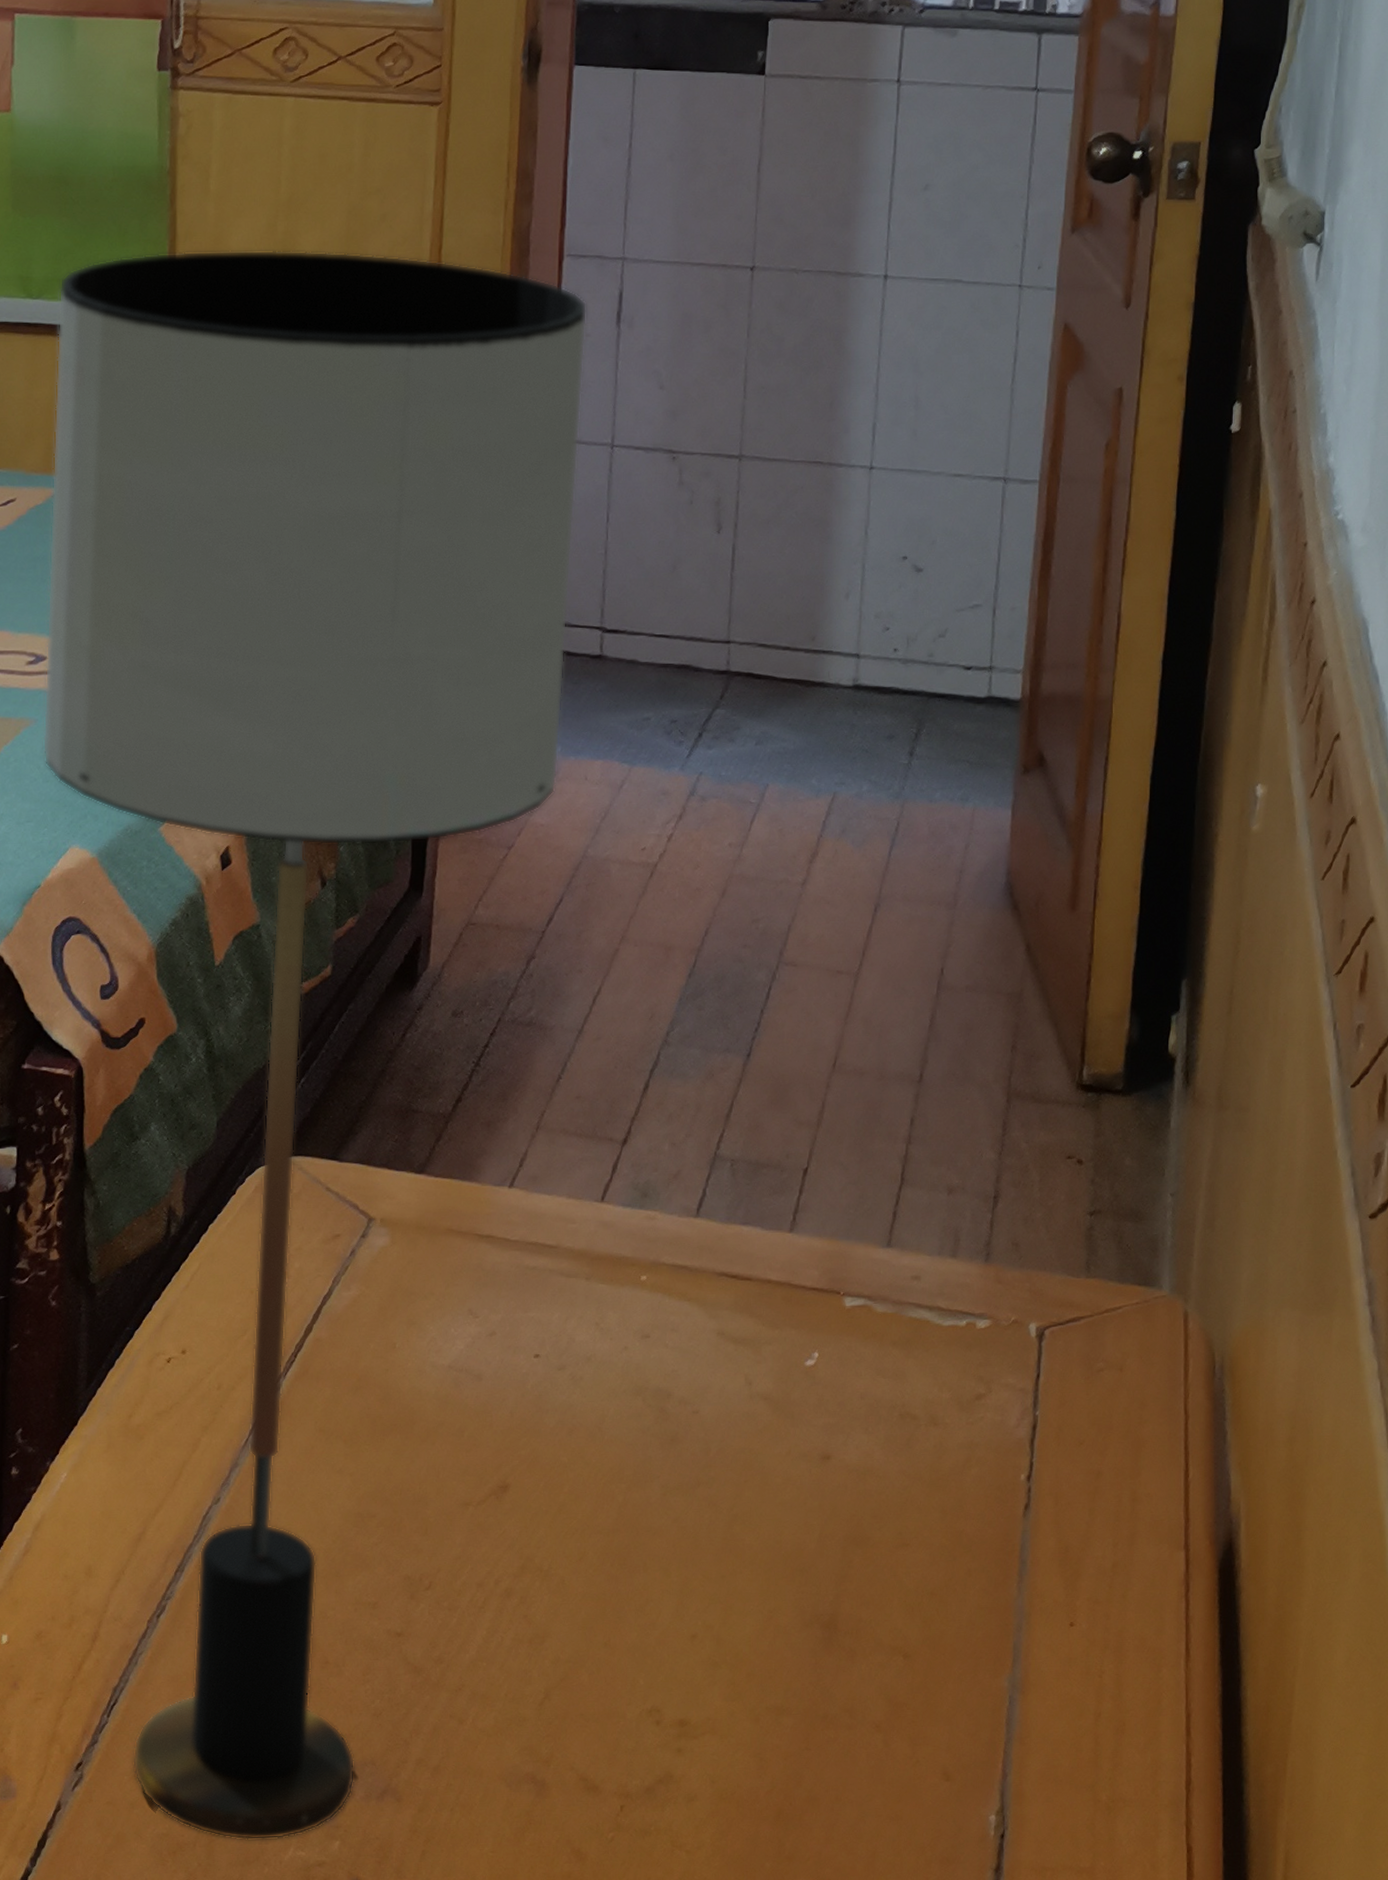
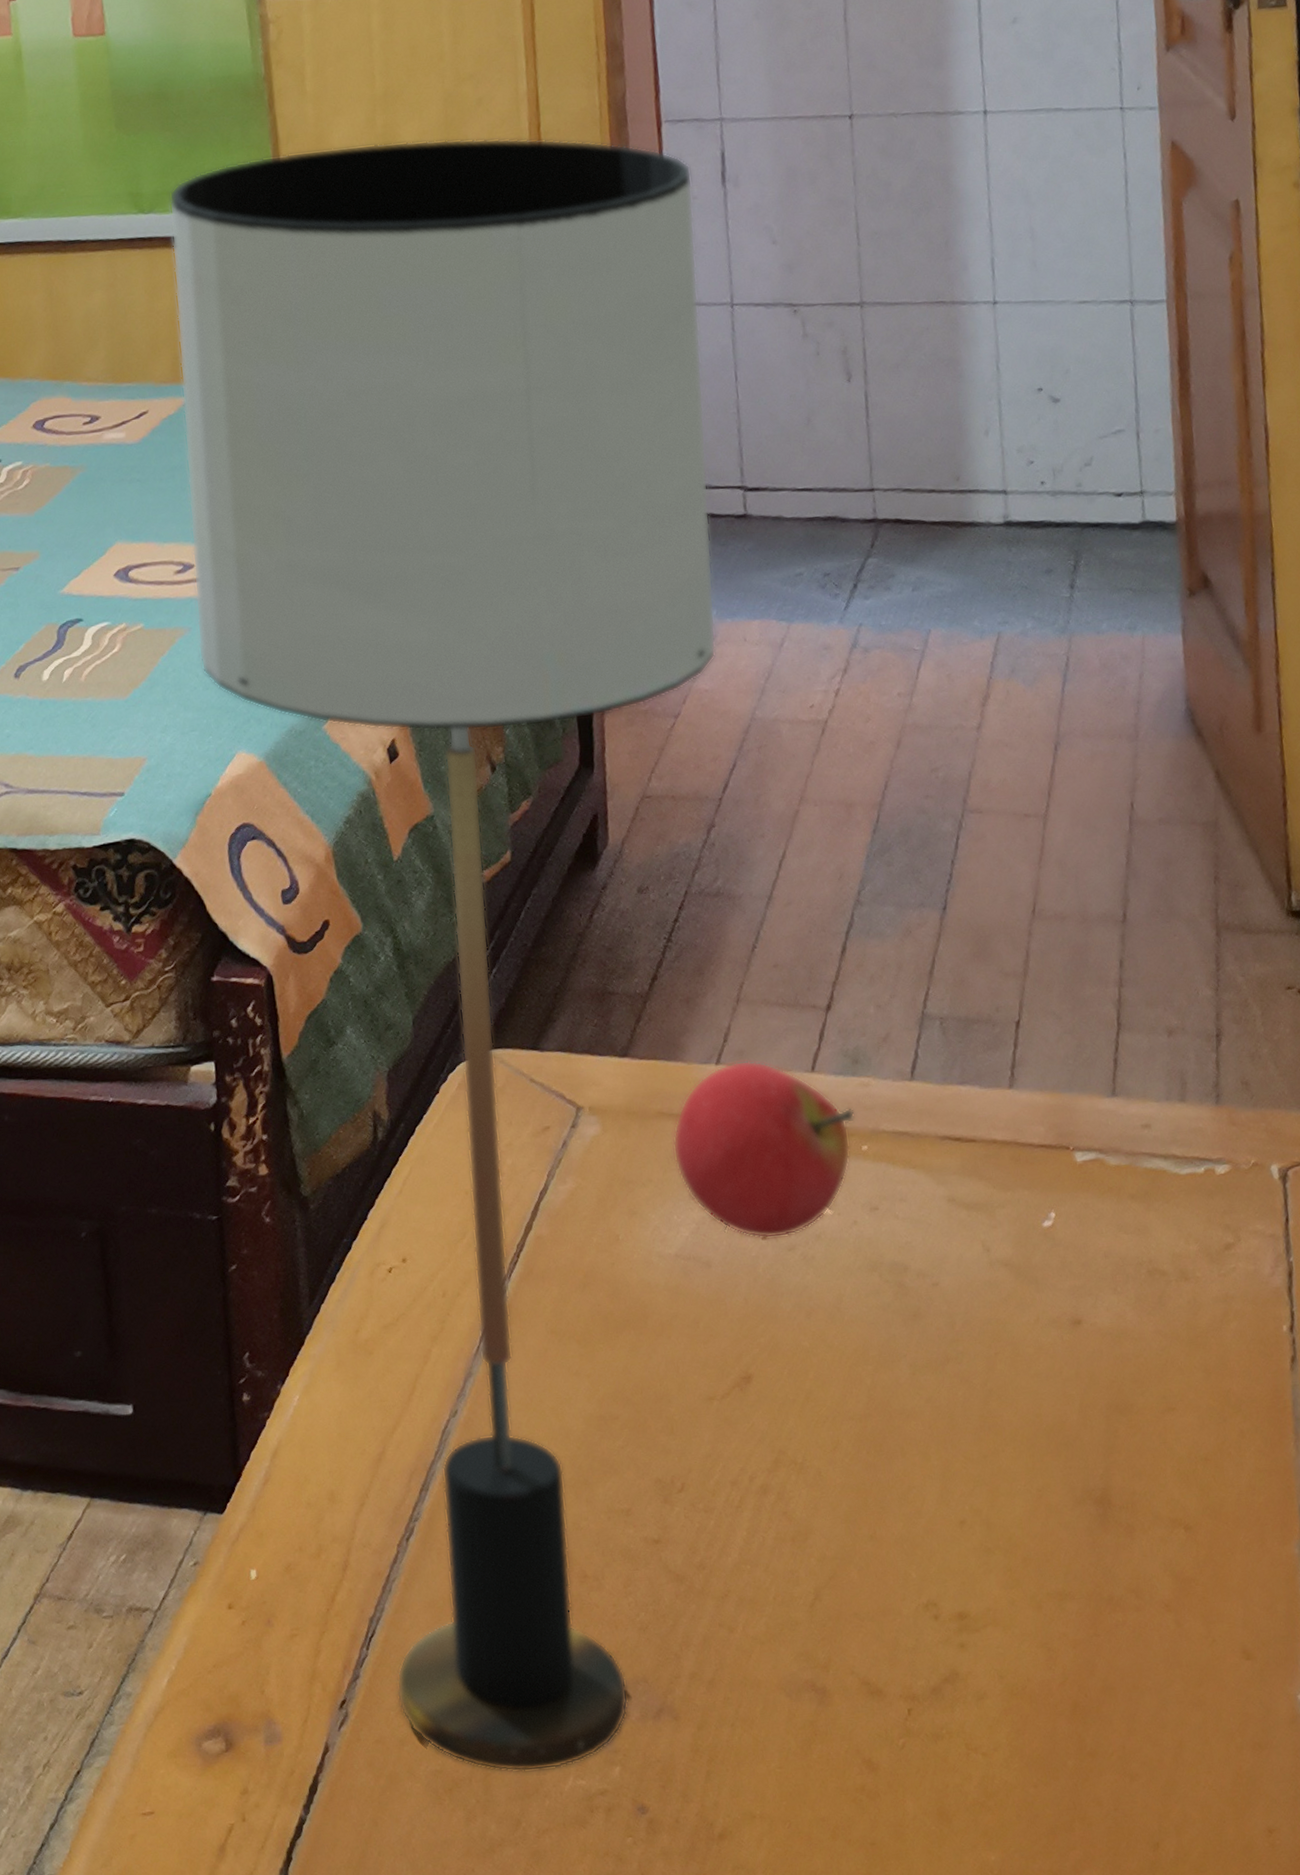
fruit: none [458,1186,638,1358] -> present [672,1060,855,1239]

